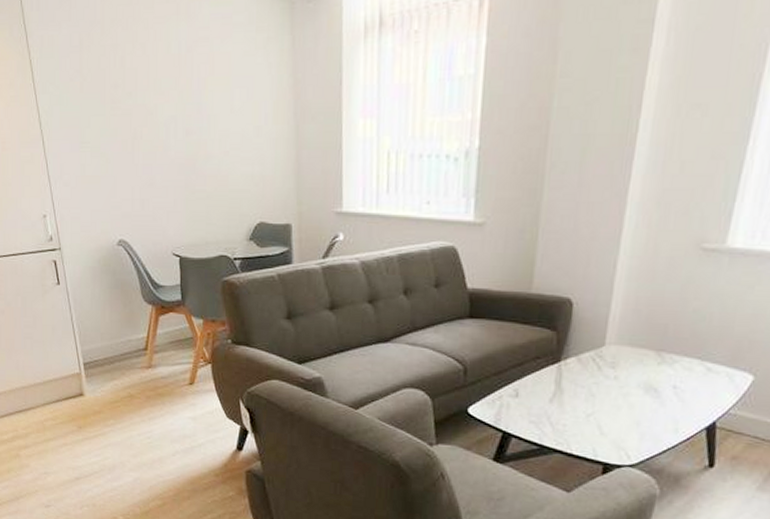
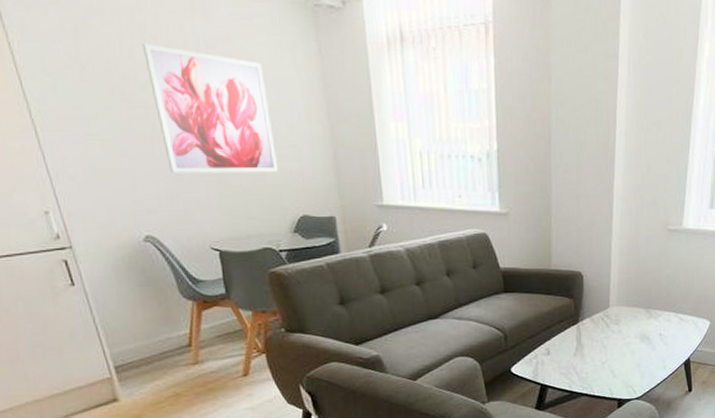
wall art: none [132,50,241,178] -> present [142,42,279,173]

